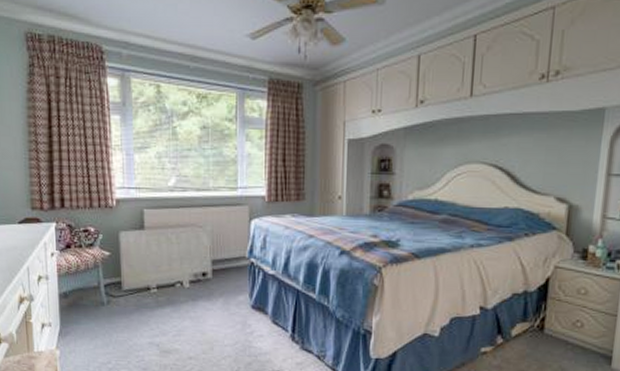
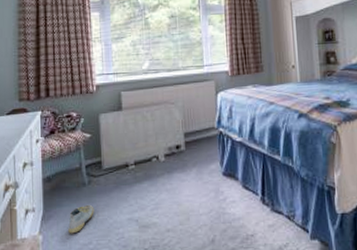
shoe: none [86,324,114,352] -> present [68,204,94,234]

